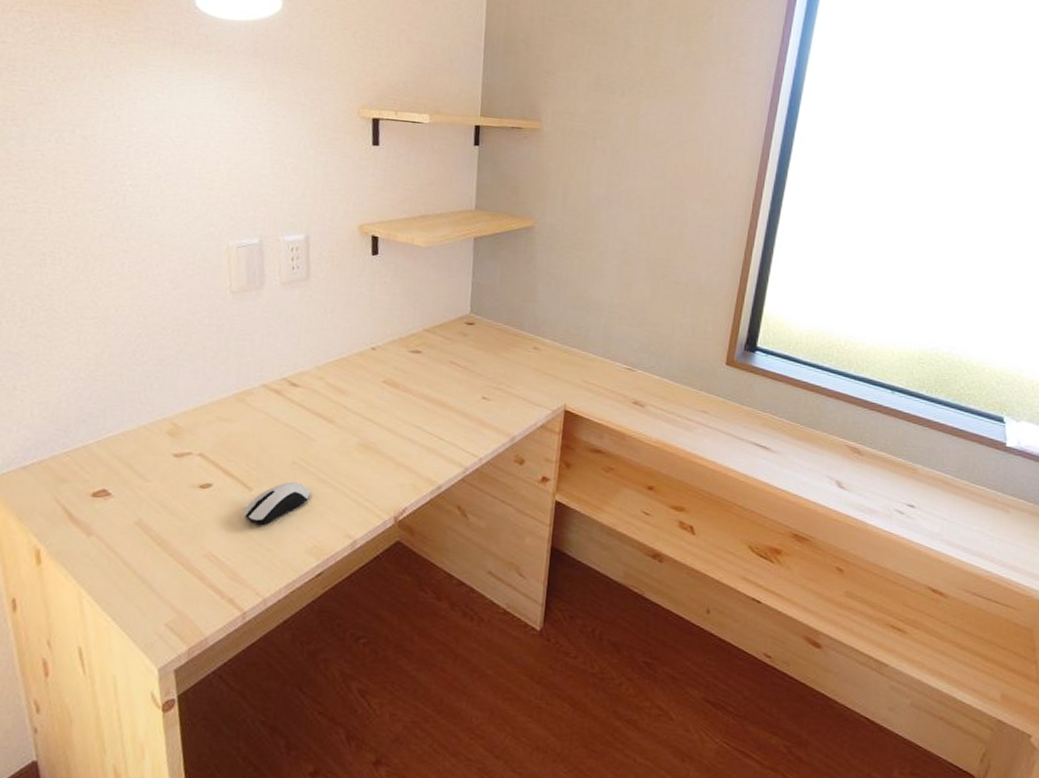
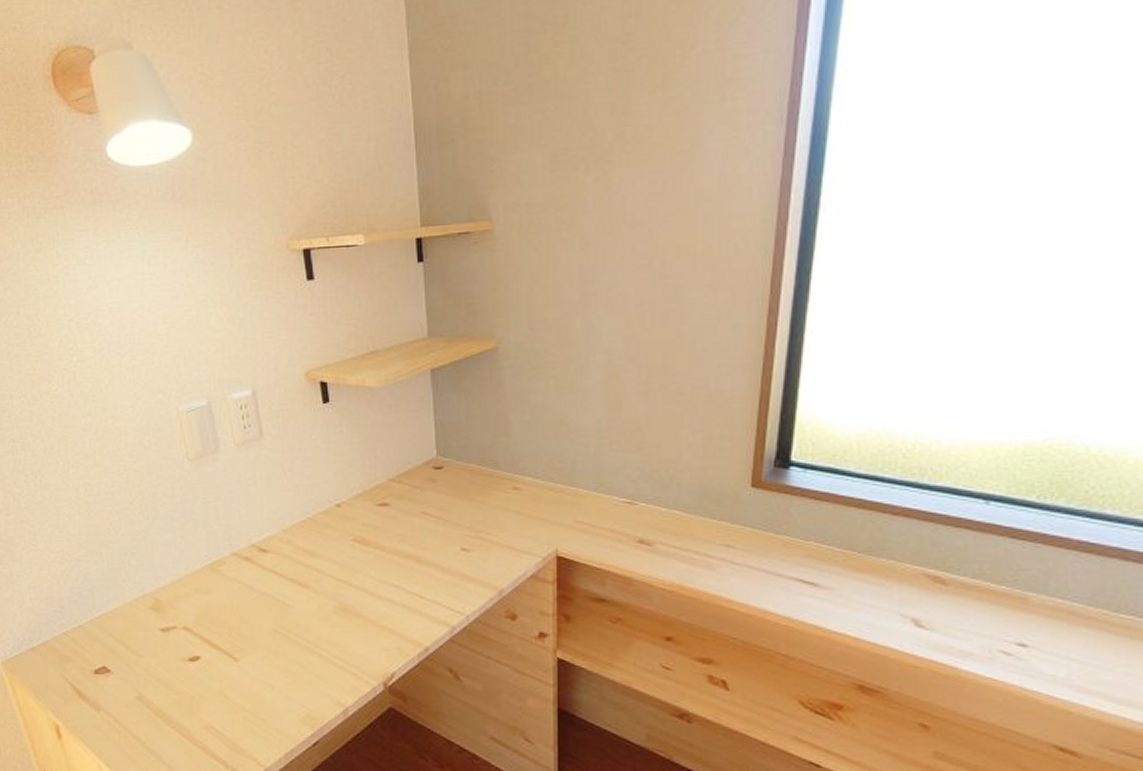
computer mouse: present [243,481,310,526] -> none [233,650,295,696]

